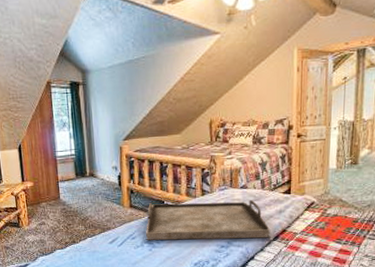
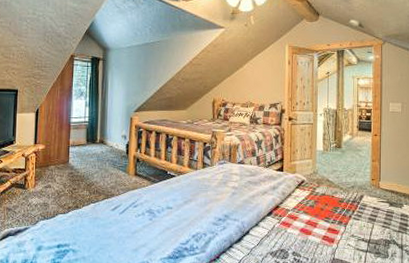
serving tray: present [146,200,271,240] -> none [148,172,265,213]

